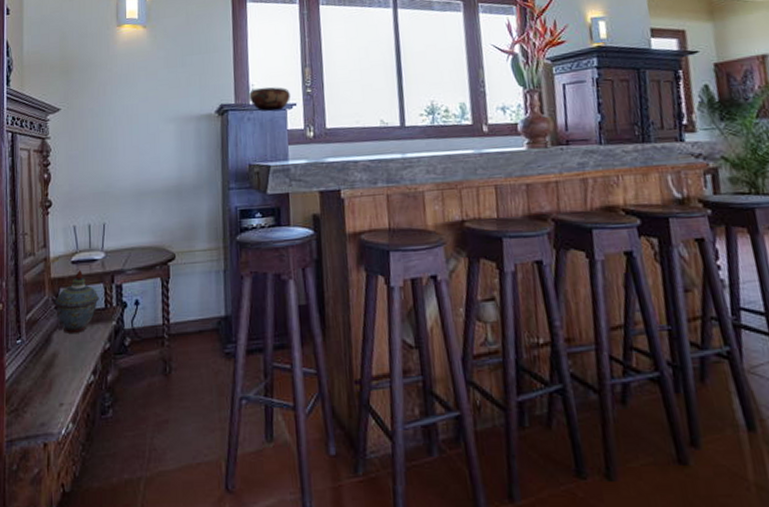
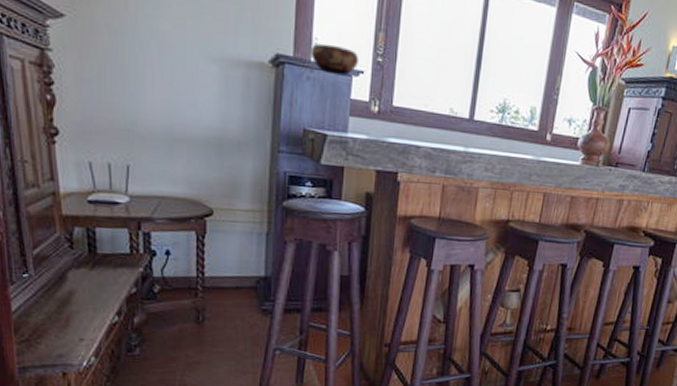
decorative jar: present [53,270,100,334] -> none [67,211,124,275]

